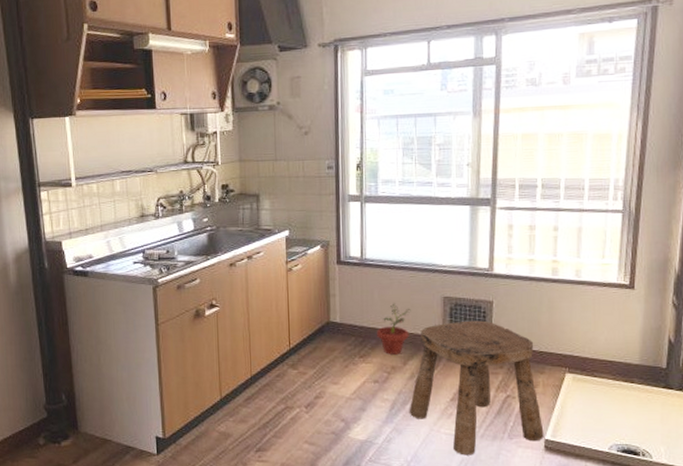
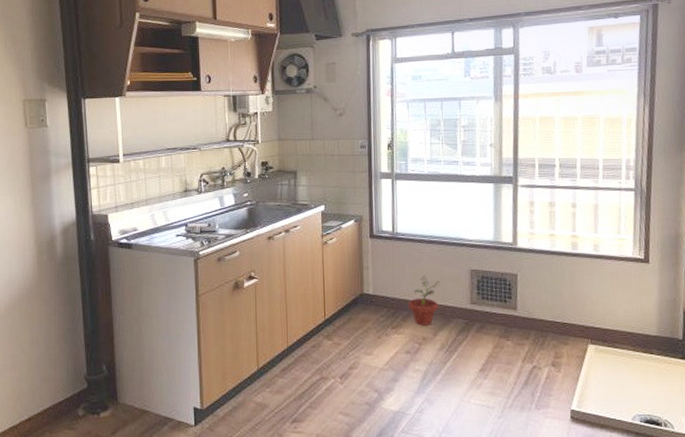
stool: present [409,320,544,455] -> none [440,292,570,426]

